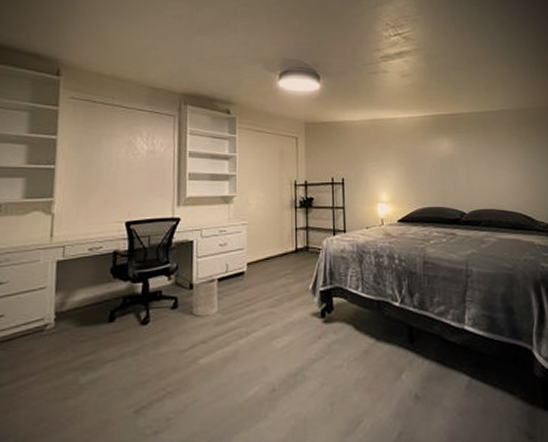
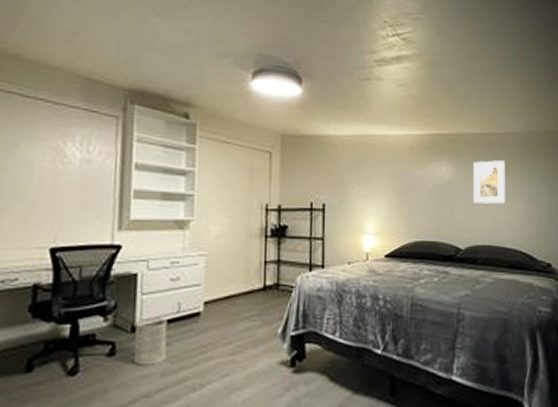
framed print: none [472,135,504,173] -> present [472,160,506,204]

